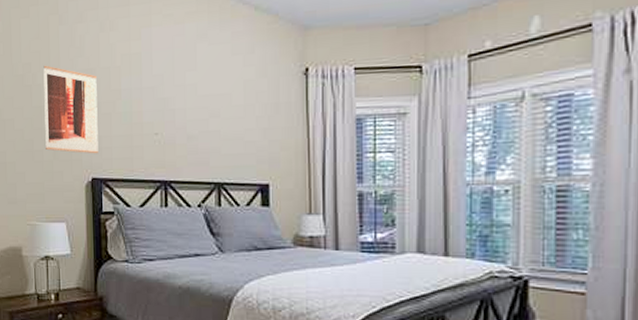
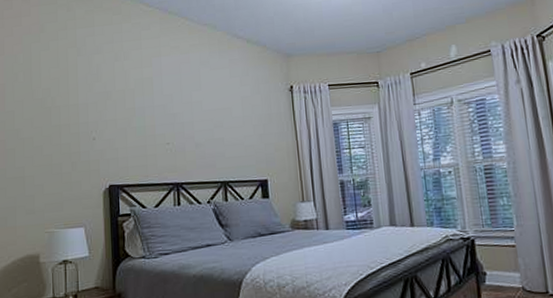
wall art: present [43,65,99,154] -> none [62,90,115,164]

